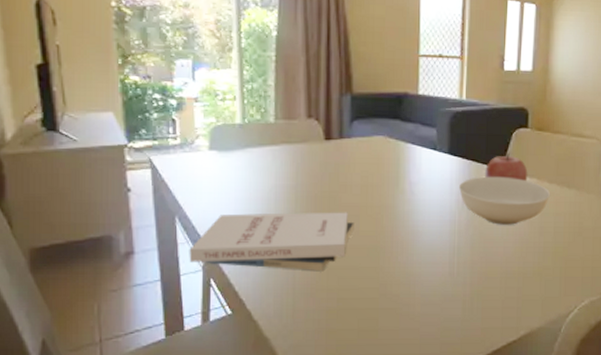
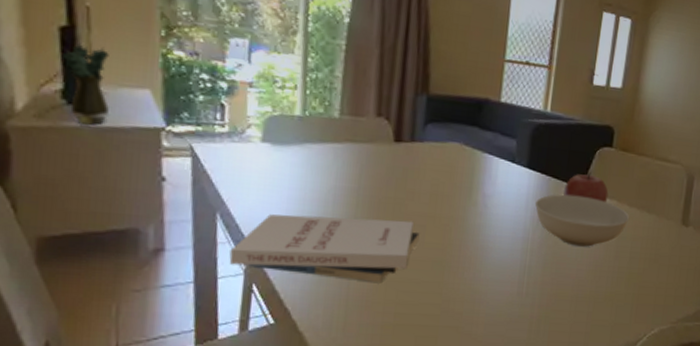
vase: none [39,76,80,149] -> present [61,42,109,126]

